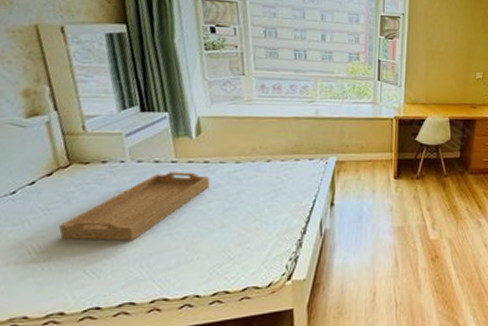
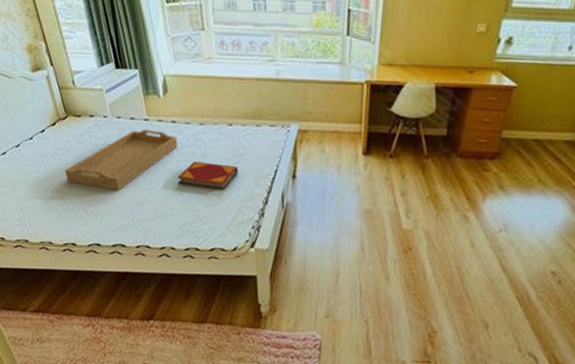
hardback book: none [208,199,276,226] -> present [178,161,239,190]

